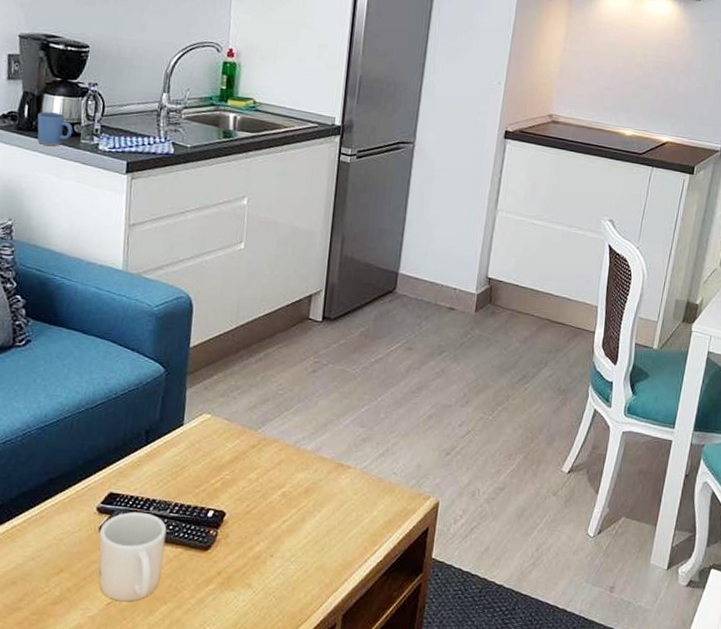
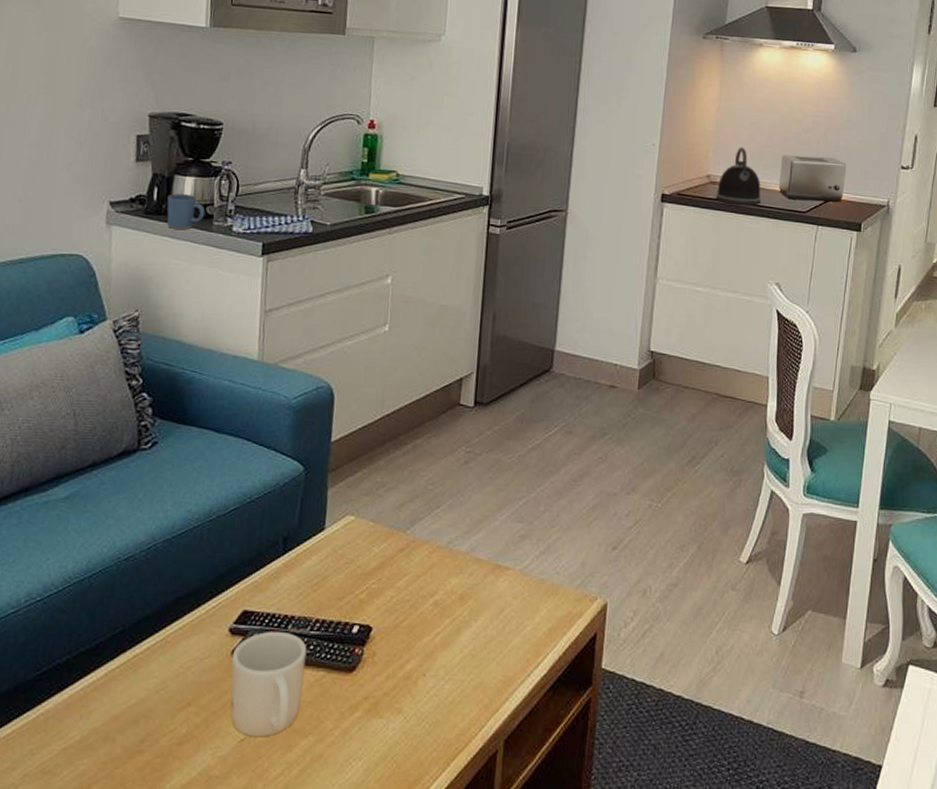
kettle: none [556,88,601,146] -> present [715,146,762,206]
toaster: none [617,98,684,146] -> present [779,155,847,202]

